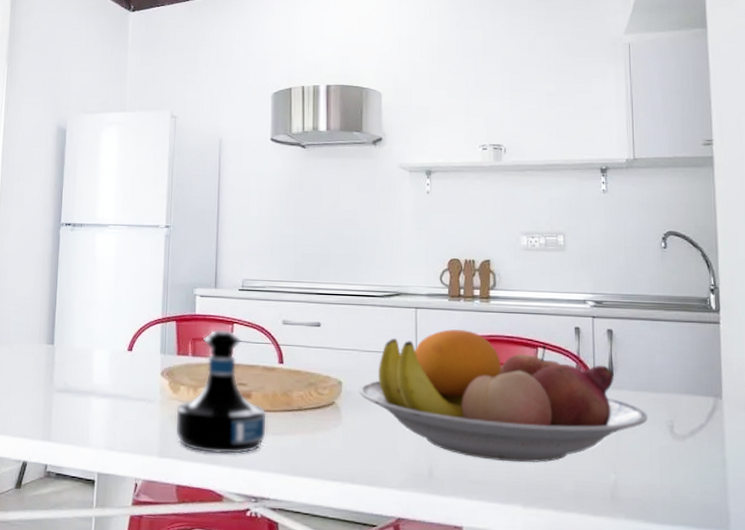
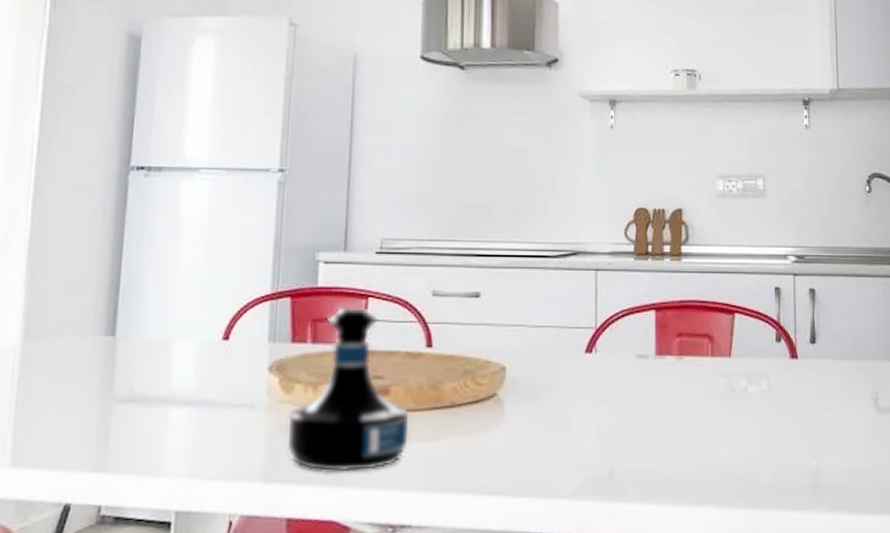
fruit bowl: present [359,329,647,463] -> none [526,294,851,455]

